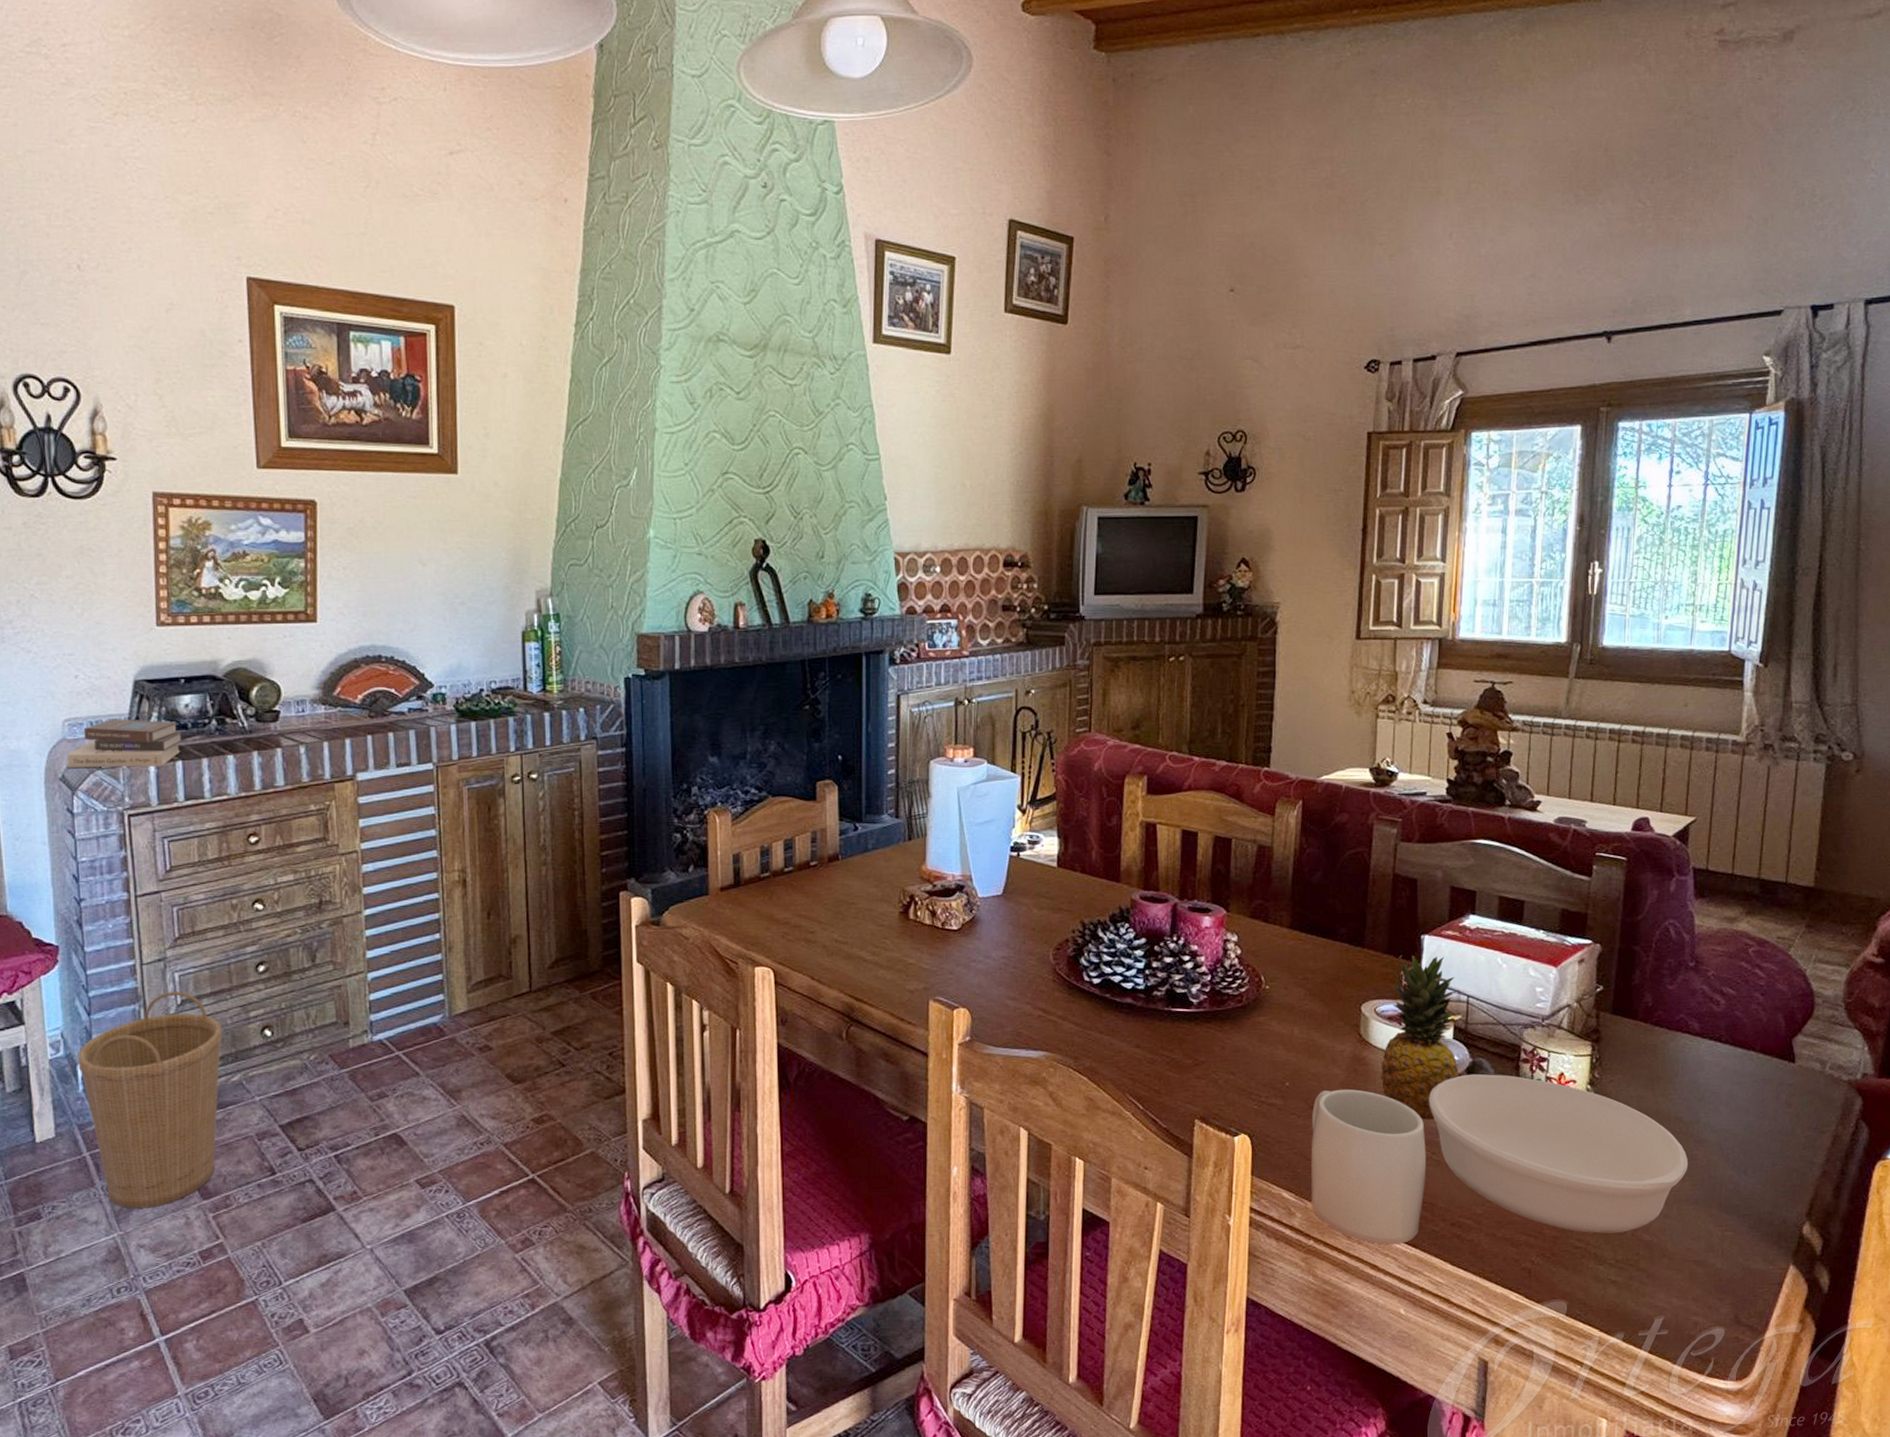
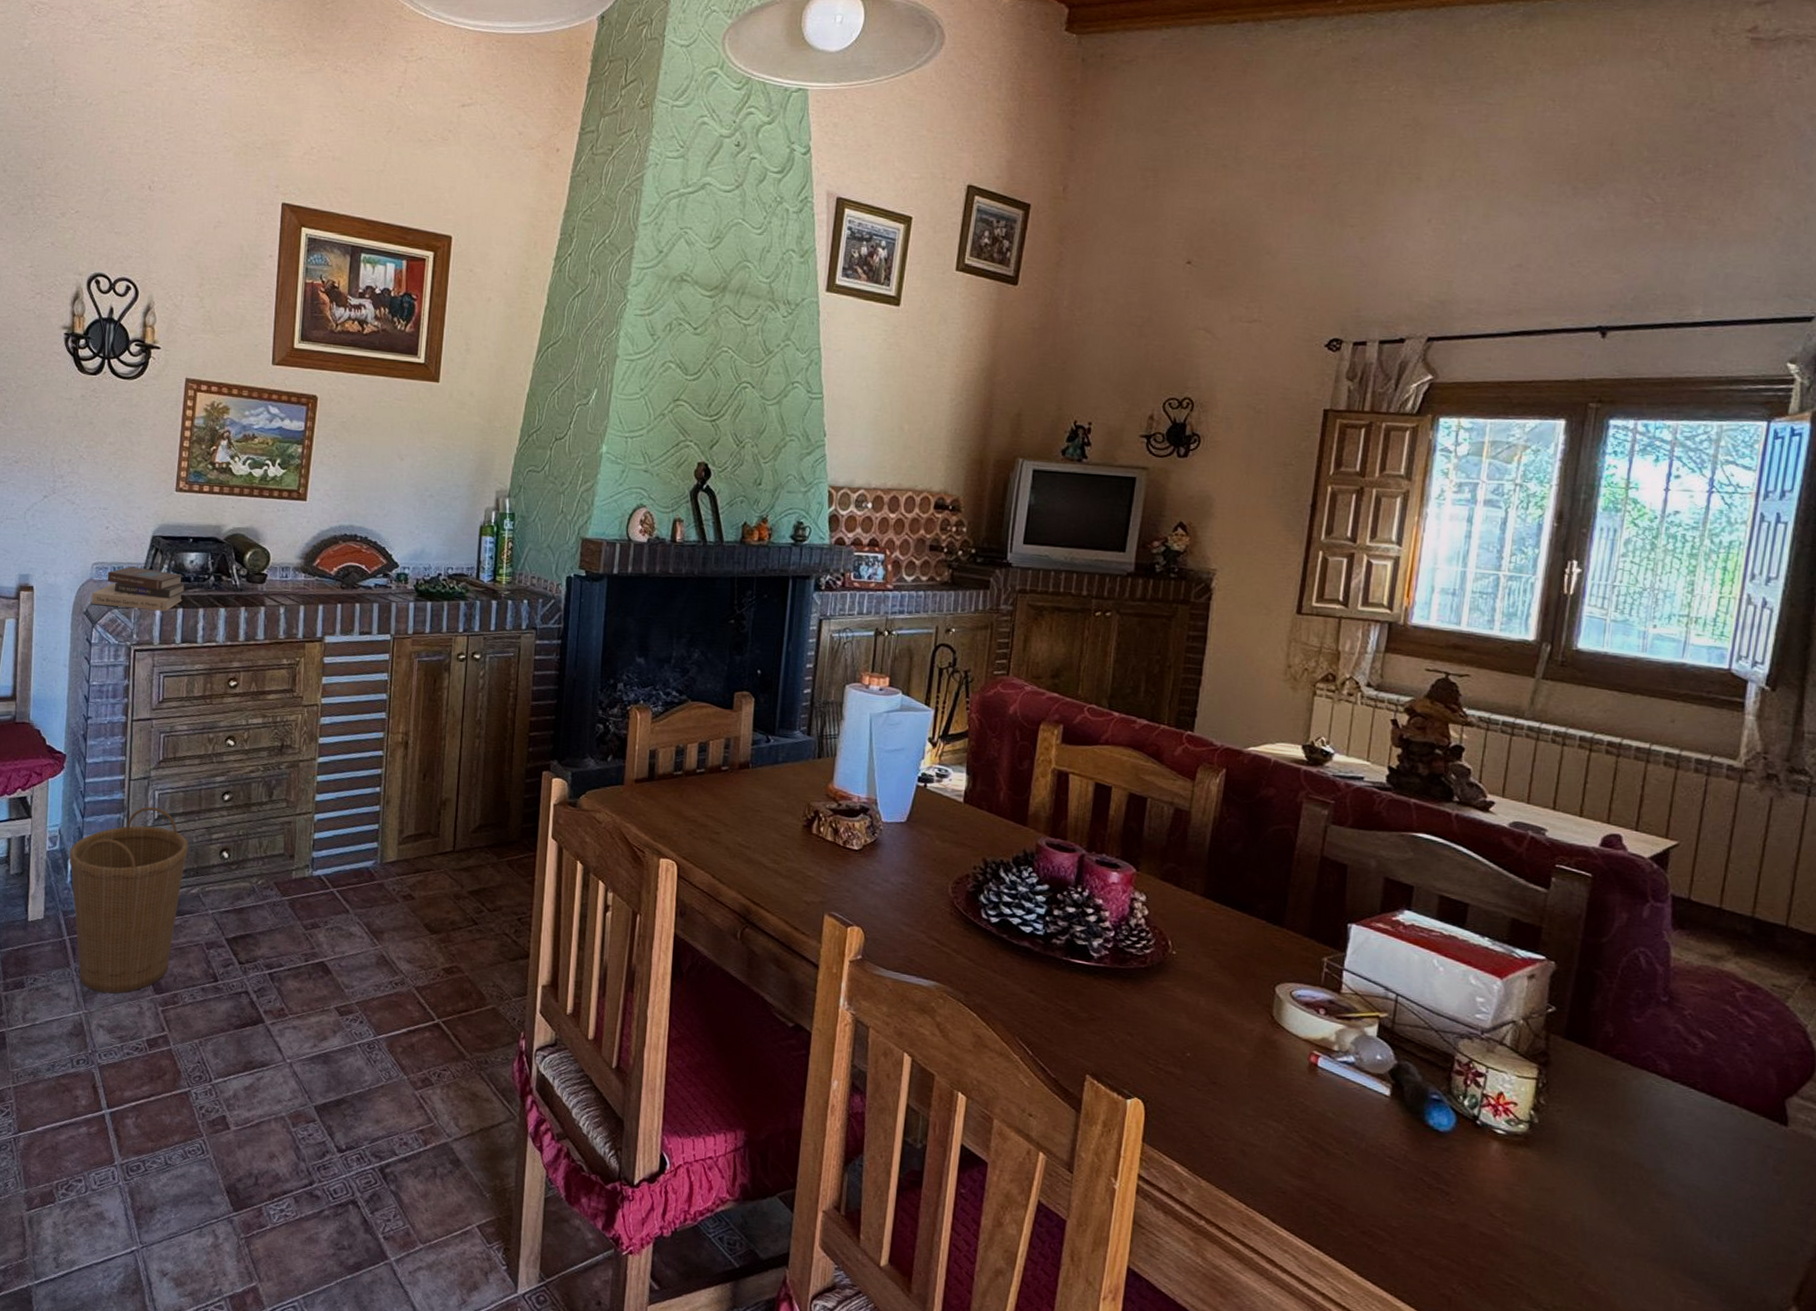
mug: present [1310,1088,1427,1245] -> none [1205,1067,1339,1243]
fruit: present [1381,955,1459,1120] -> none [1292,941,1385,1118]
bowl: present [1429,1073,1689,1233] -> none [1344,1076,1648,1277]

